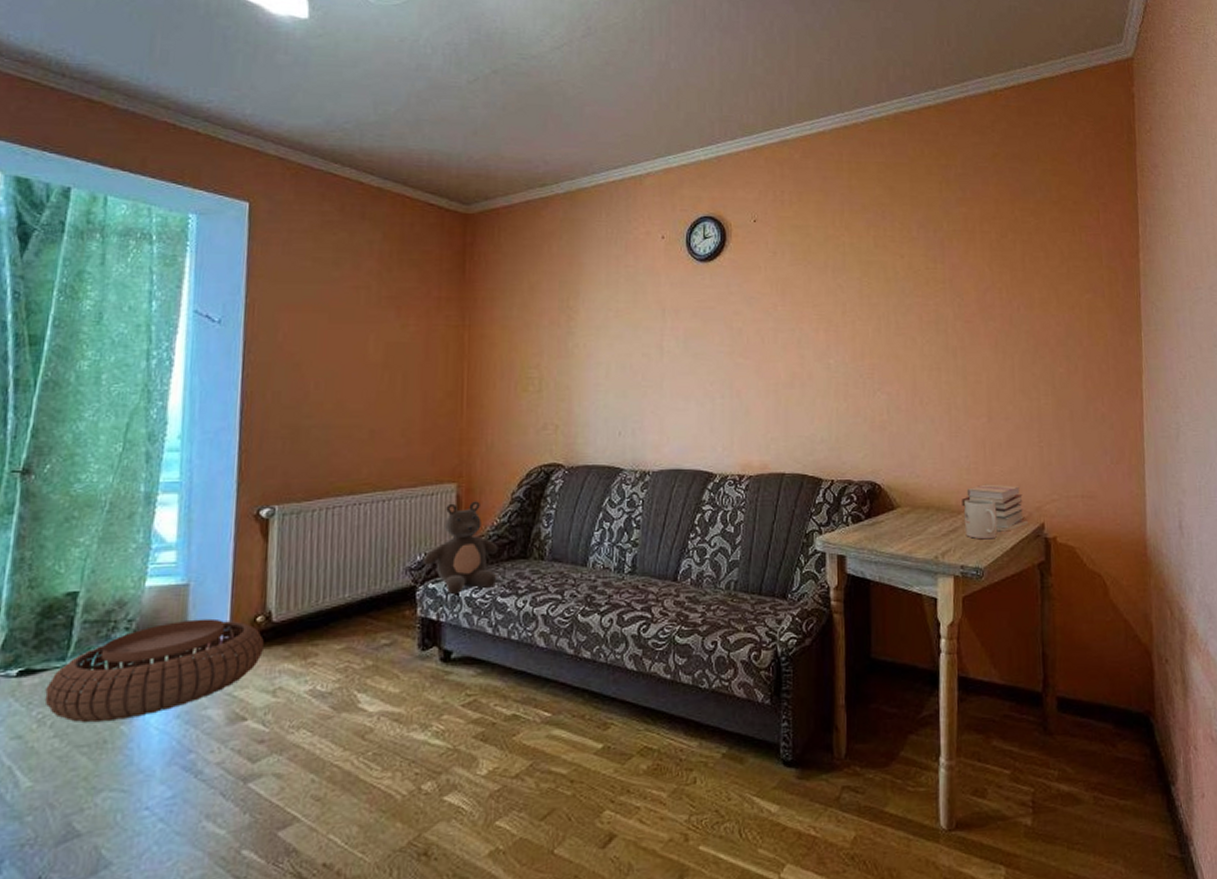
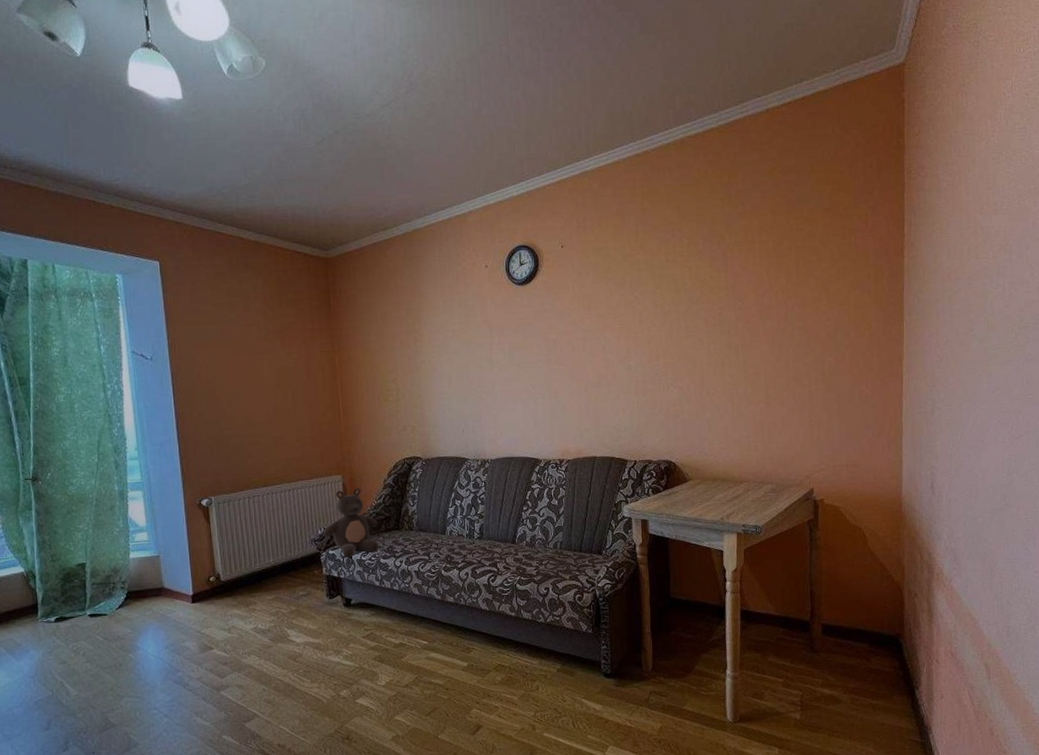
pouf: present [44,618,264,723] -> none [75,579,218,653]
books: present [961,484,1028,532] -> none [743,458,799,497]
mug: present [963,499,998,540] -> none [745,471,774,504]

